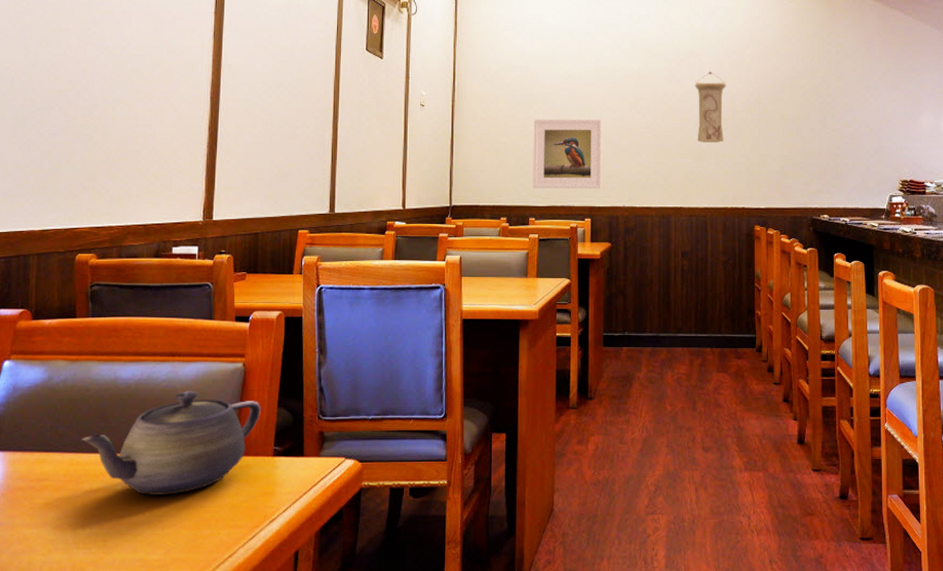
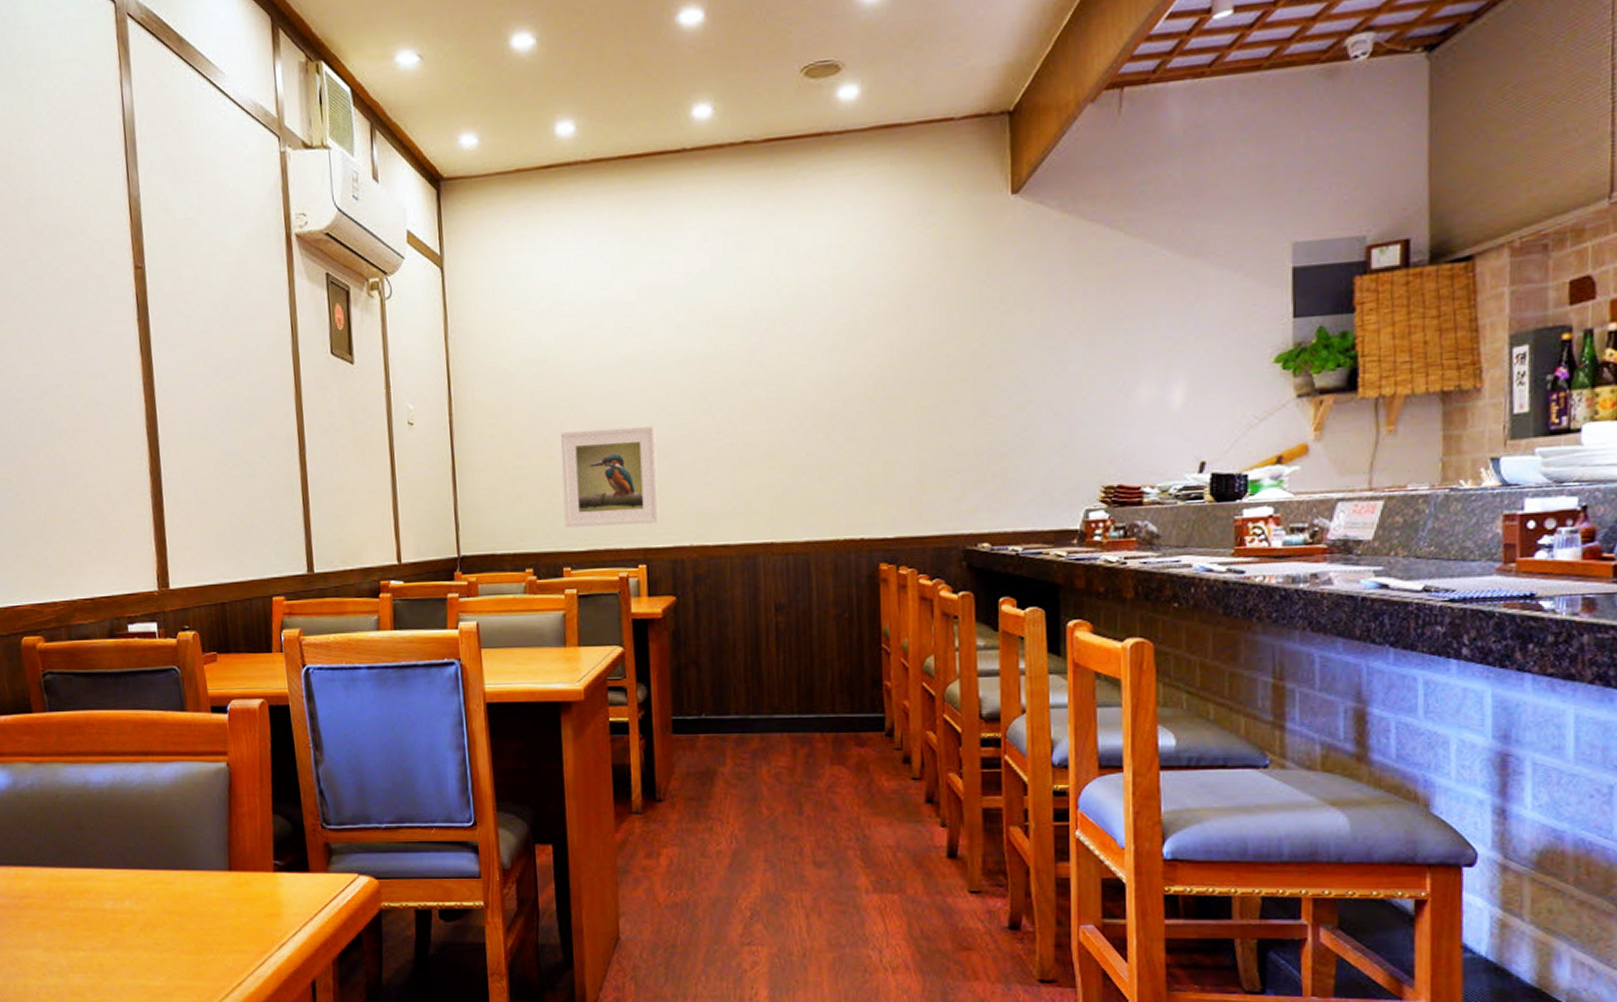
teapot: present [81,391,261,495] -> none [58,796,254,915]
wall scroll: present [695,71,726,142] -> none [785,344,832,449]

